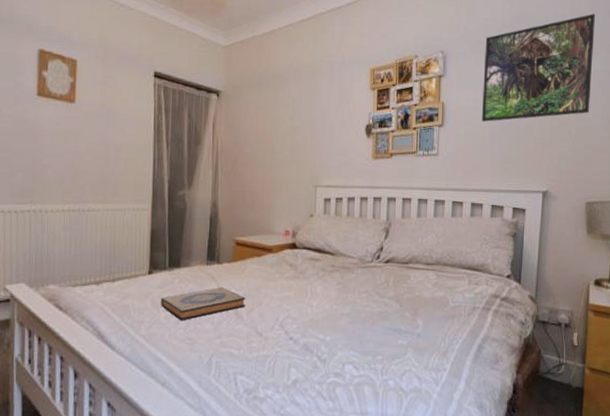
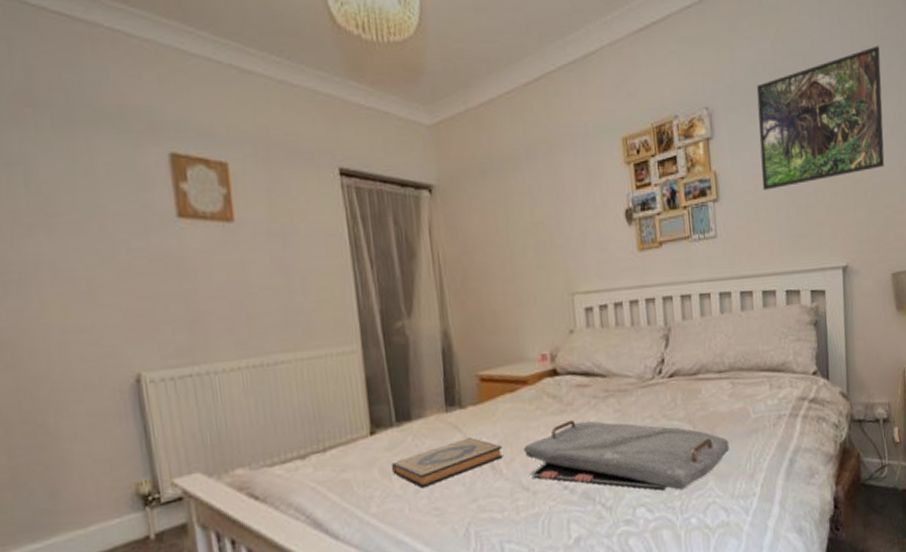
serving tray: none [261,285,429,355] -> present [523,420,730,491]

